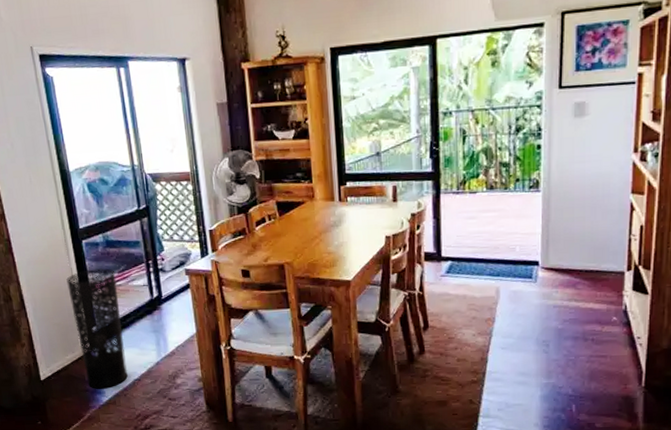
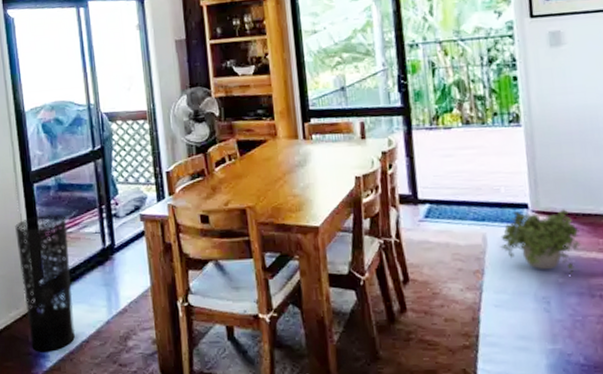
potted plant: none [511,266,581,321] -> present [500,209,581,273]

